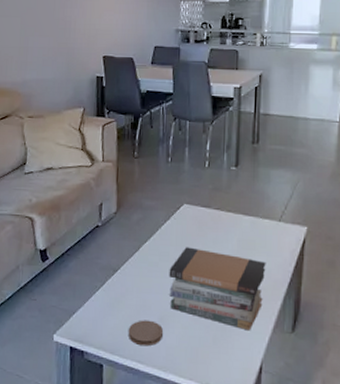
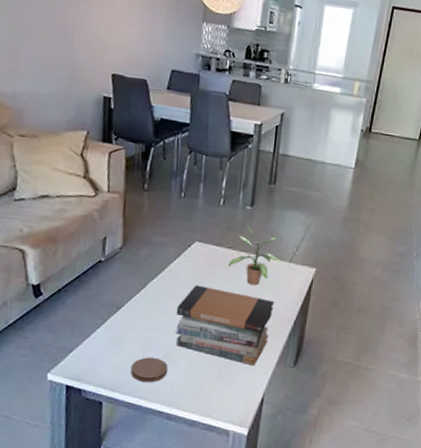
potted plant: none [217,185,270,246] -> present [228,225,281,285]

